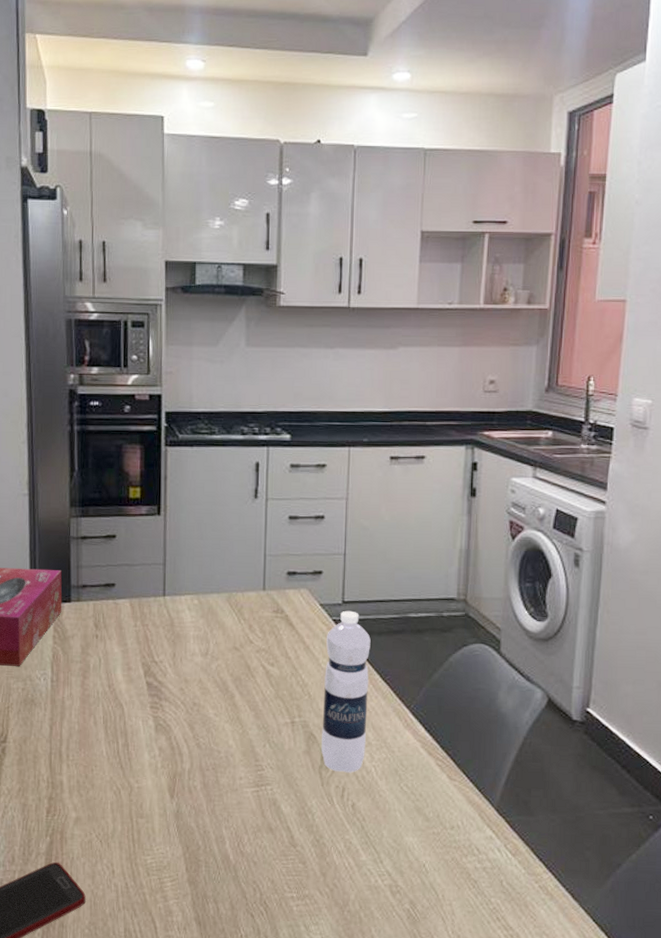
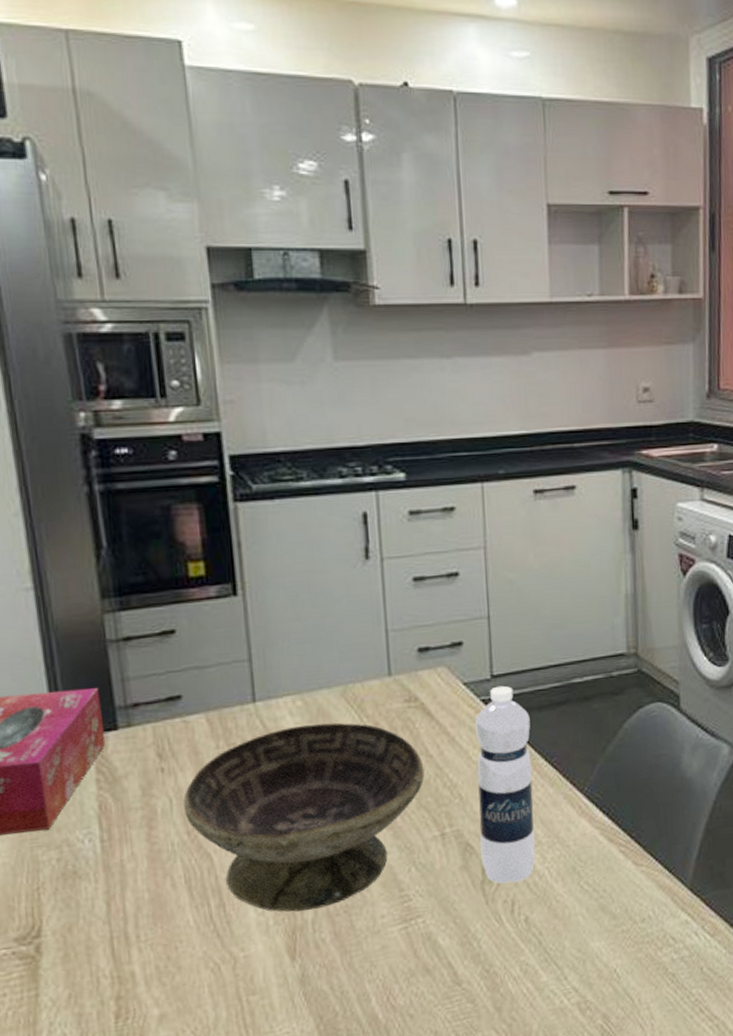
decorative bowl: none [108,618,283,762] -> present [183,722,425,912]

